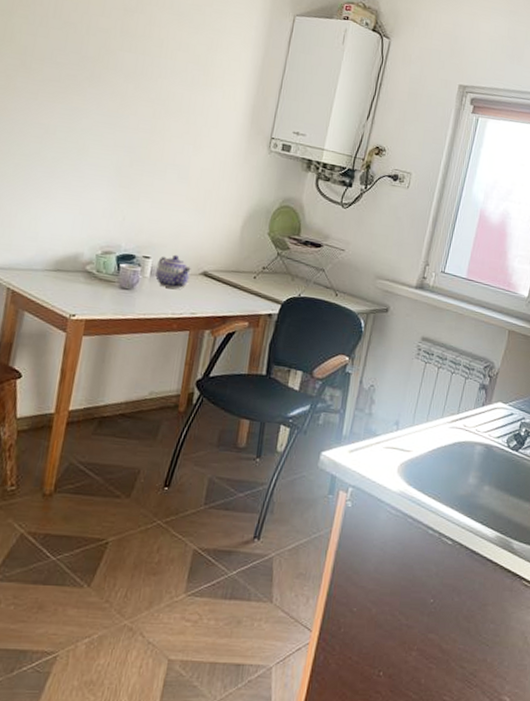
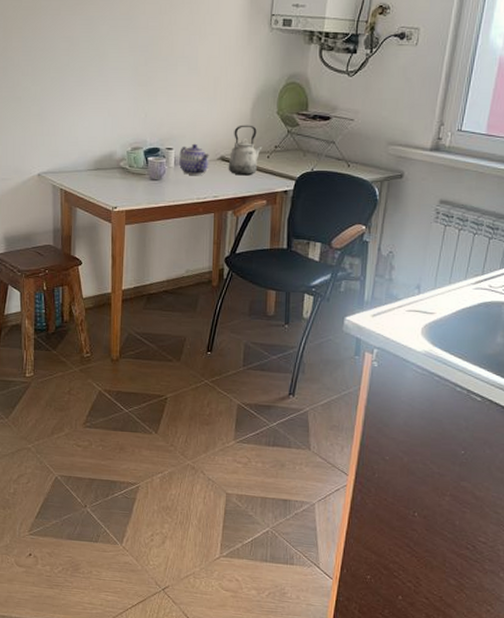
kettle: none [210,241,250,295] -> present [228,125,263,176]

